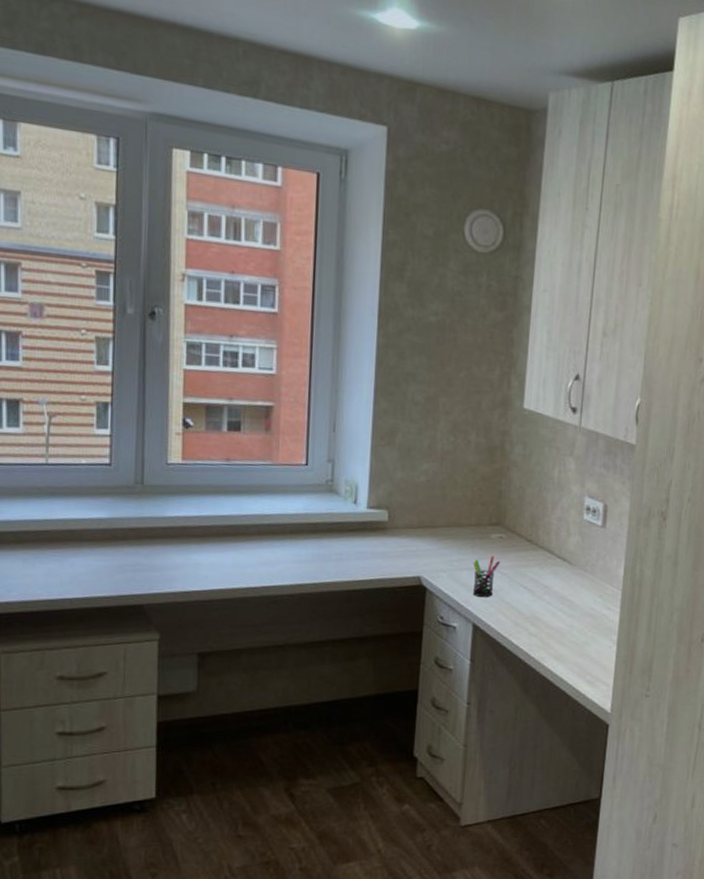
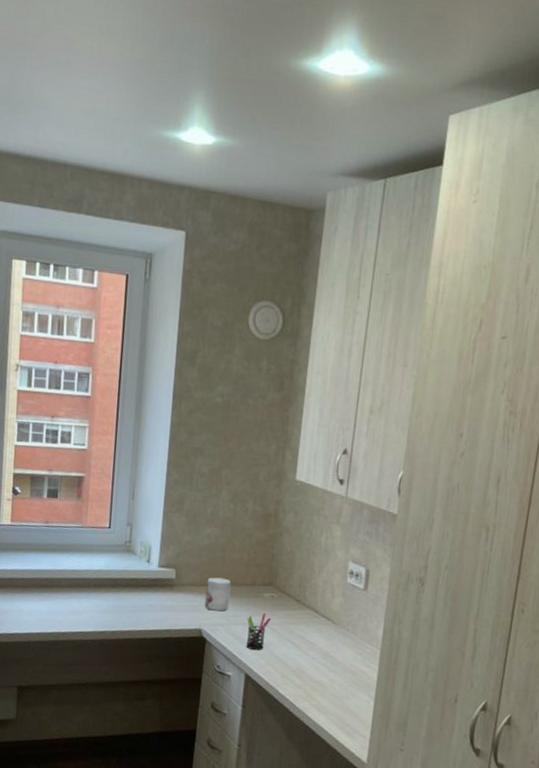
mug: none [424,518,454,556] -> present [205,577,231,612]

